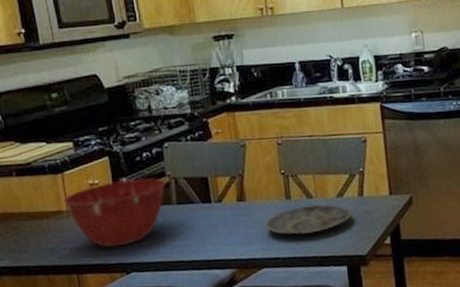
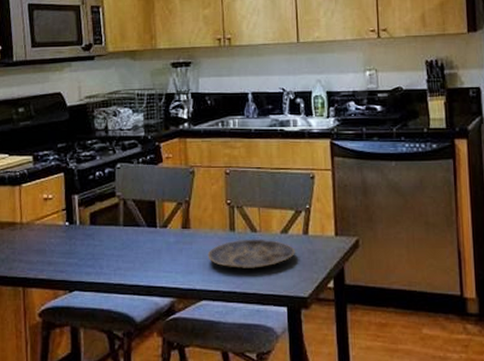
mixing bowl: present [63,177,166,248] -> none [18,196,114,264]

